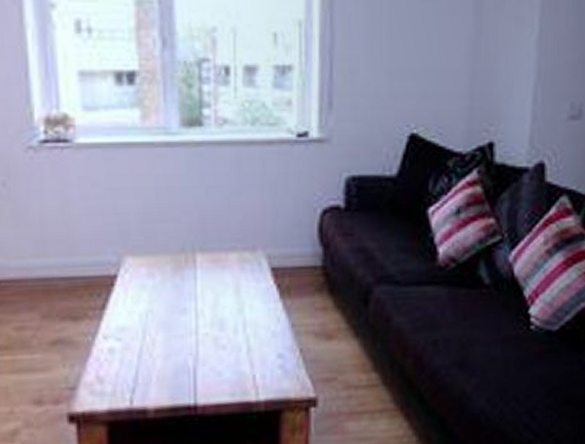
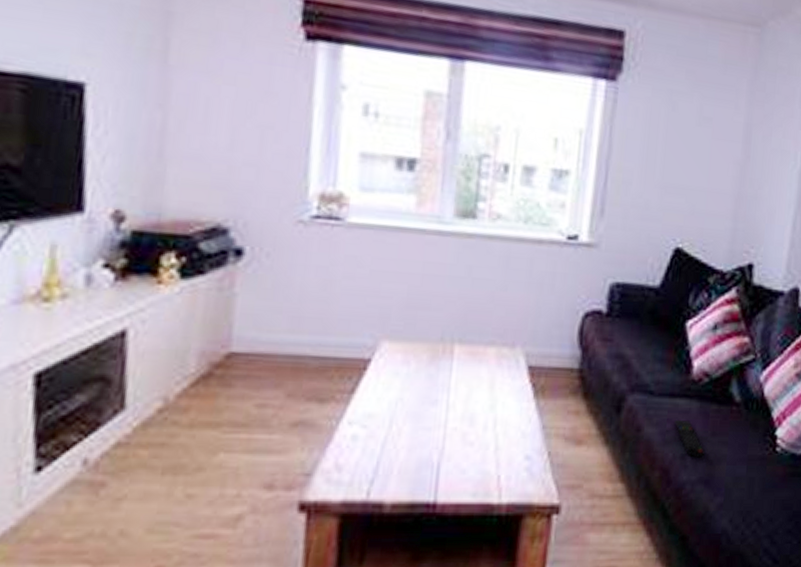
remote control: none [424,306,457,343] -> present [675,419,705,458]

